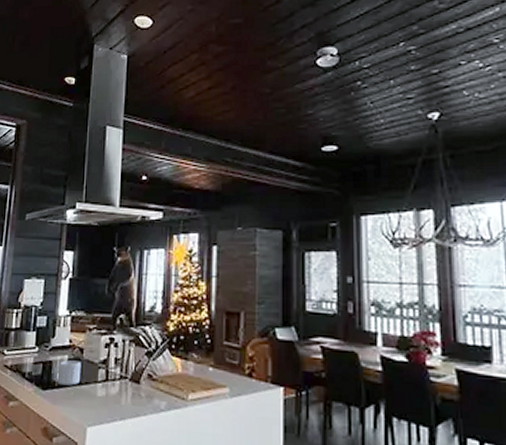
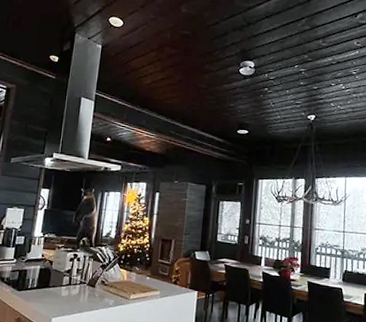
mug: present [53,360,82,386] -> none [27,269,51,288]

